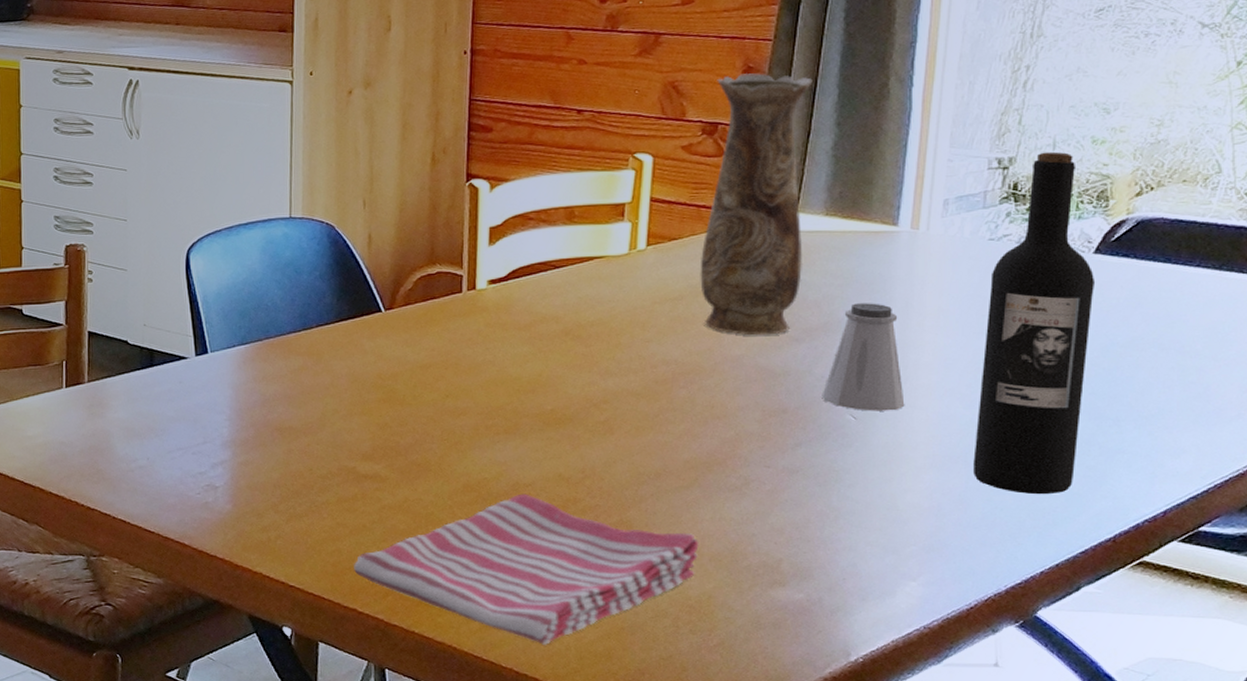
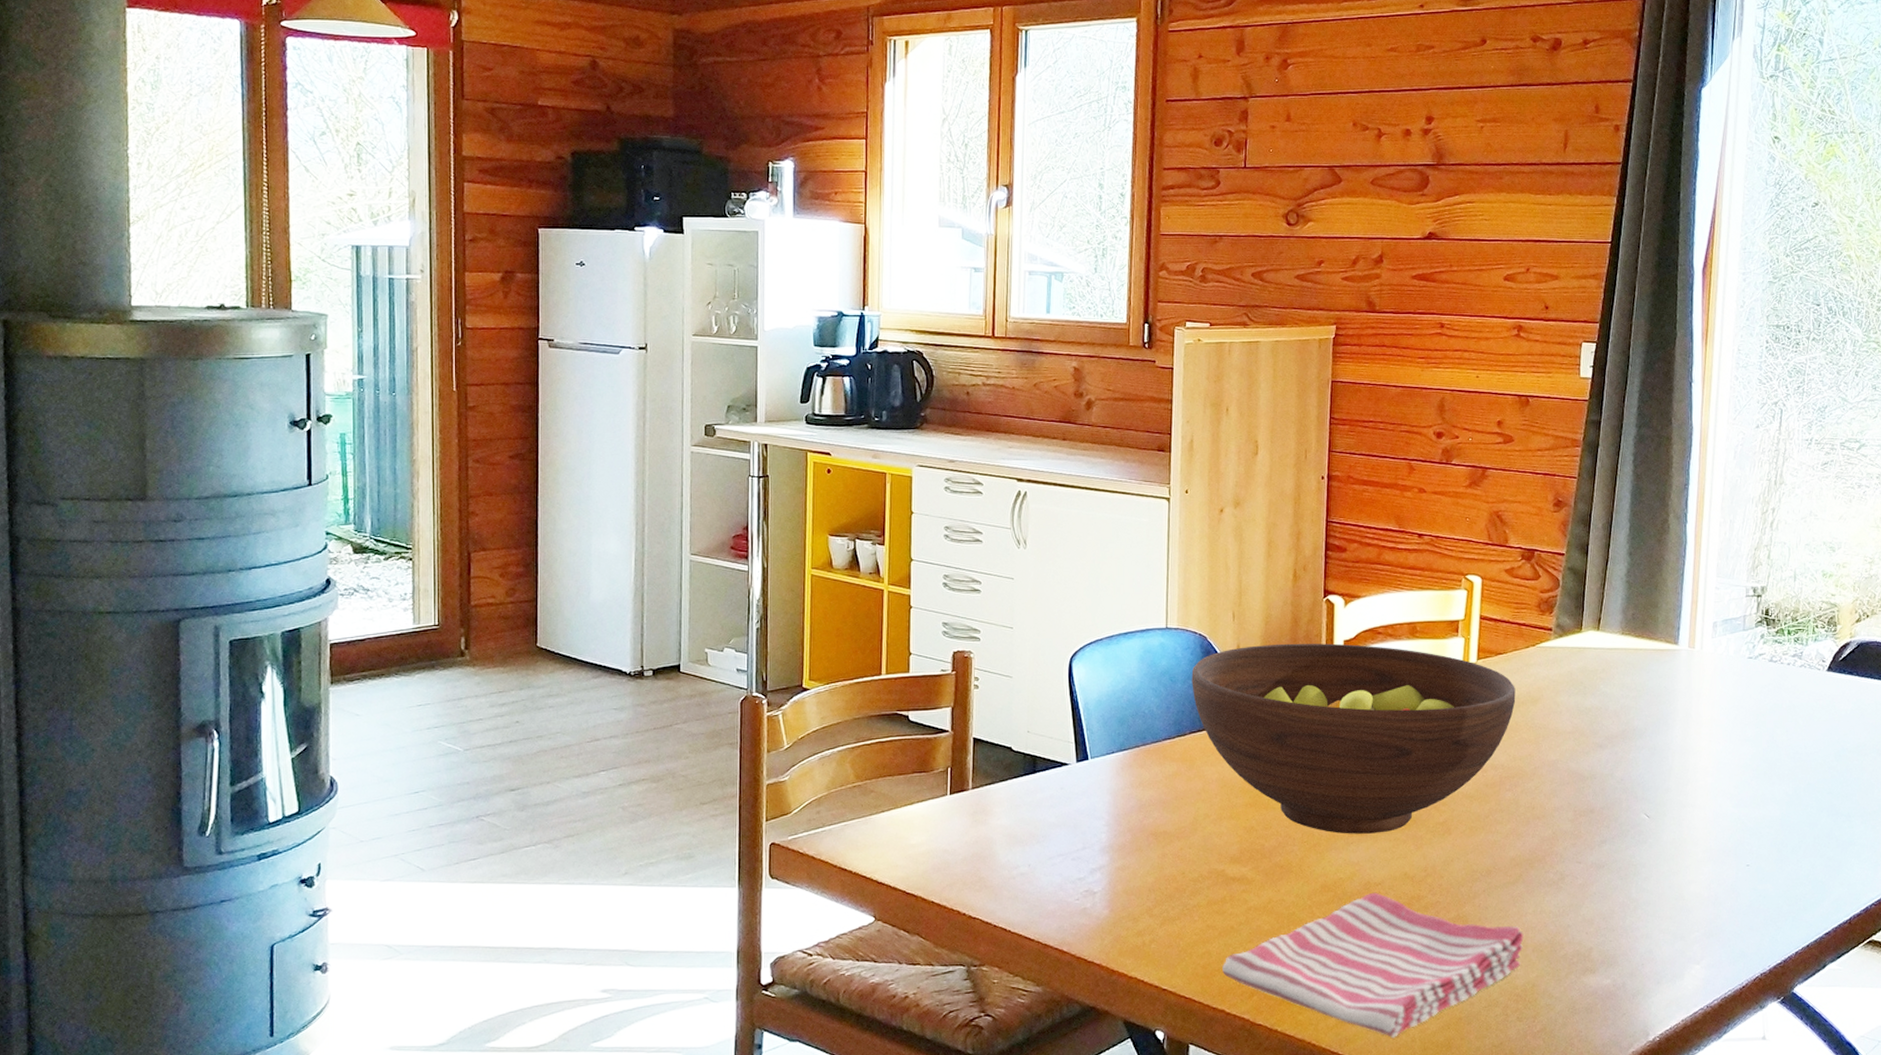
fruit bowl: none [318,231,693,432] -> present [1191,643,1516,834]
vase: present [700,73,813,336] -> none [1521,506,1609,742]
saltshaker: present [821,303,905,411] -> none [1621,713,1687,811]
wine bottle: present [973,151,1096,495] -> none [1741,582,1829,883]

